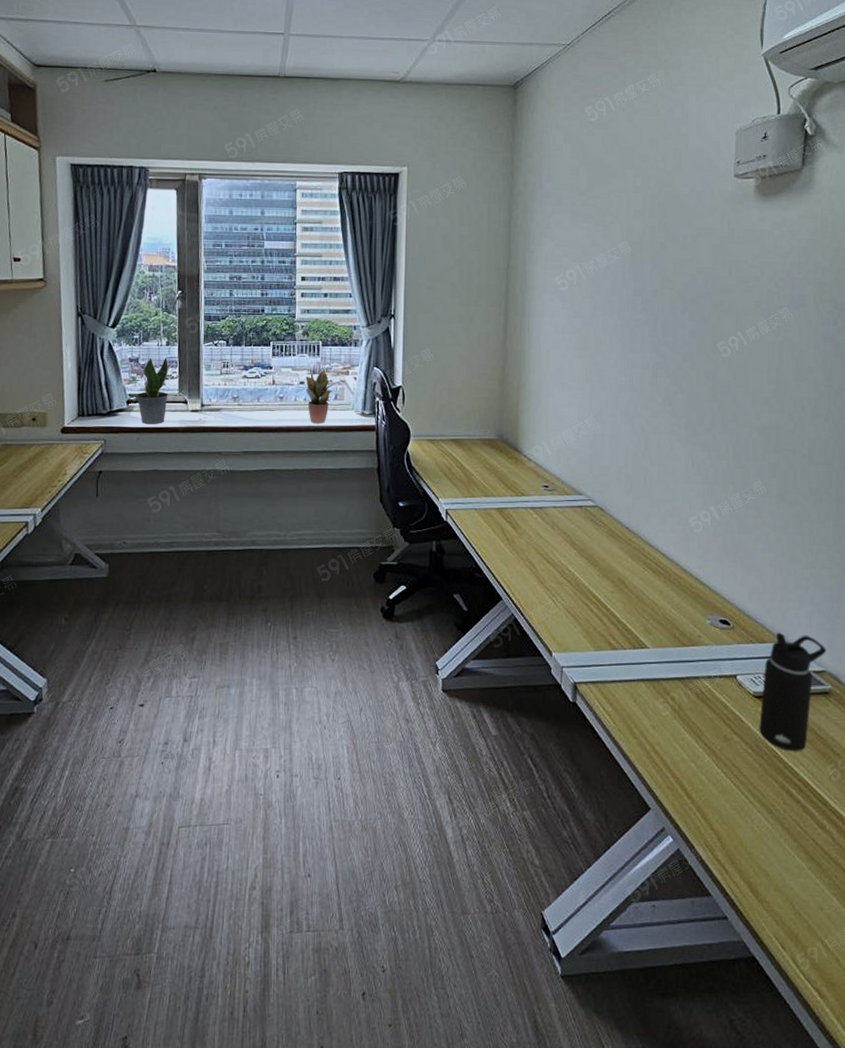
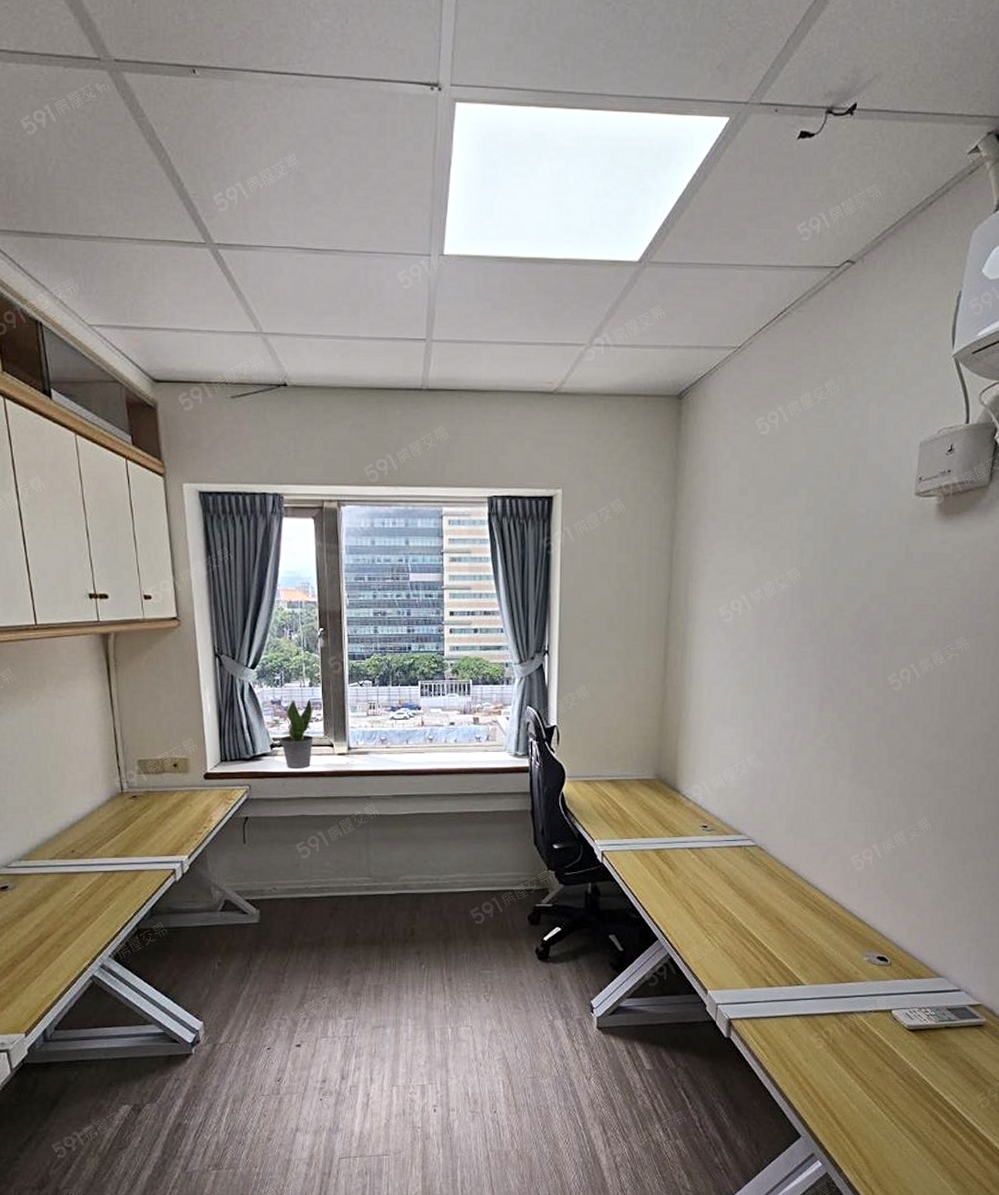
potted plant: present [305,369,334,424] -> none [456,709,485,766]
water bottle: present [759,632,827,751] -> none [912,968,984,1080]

